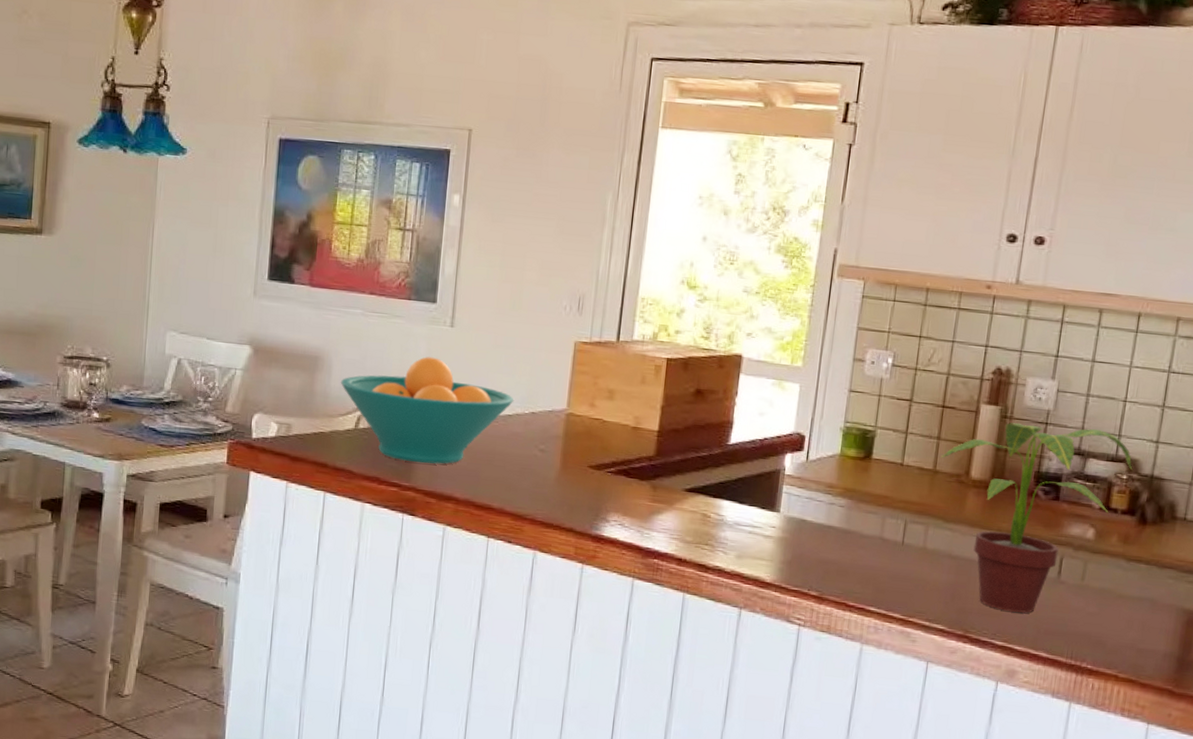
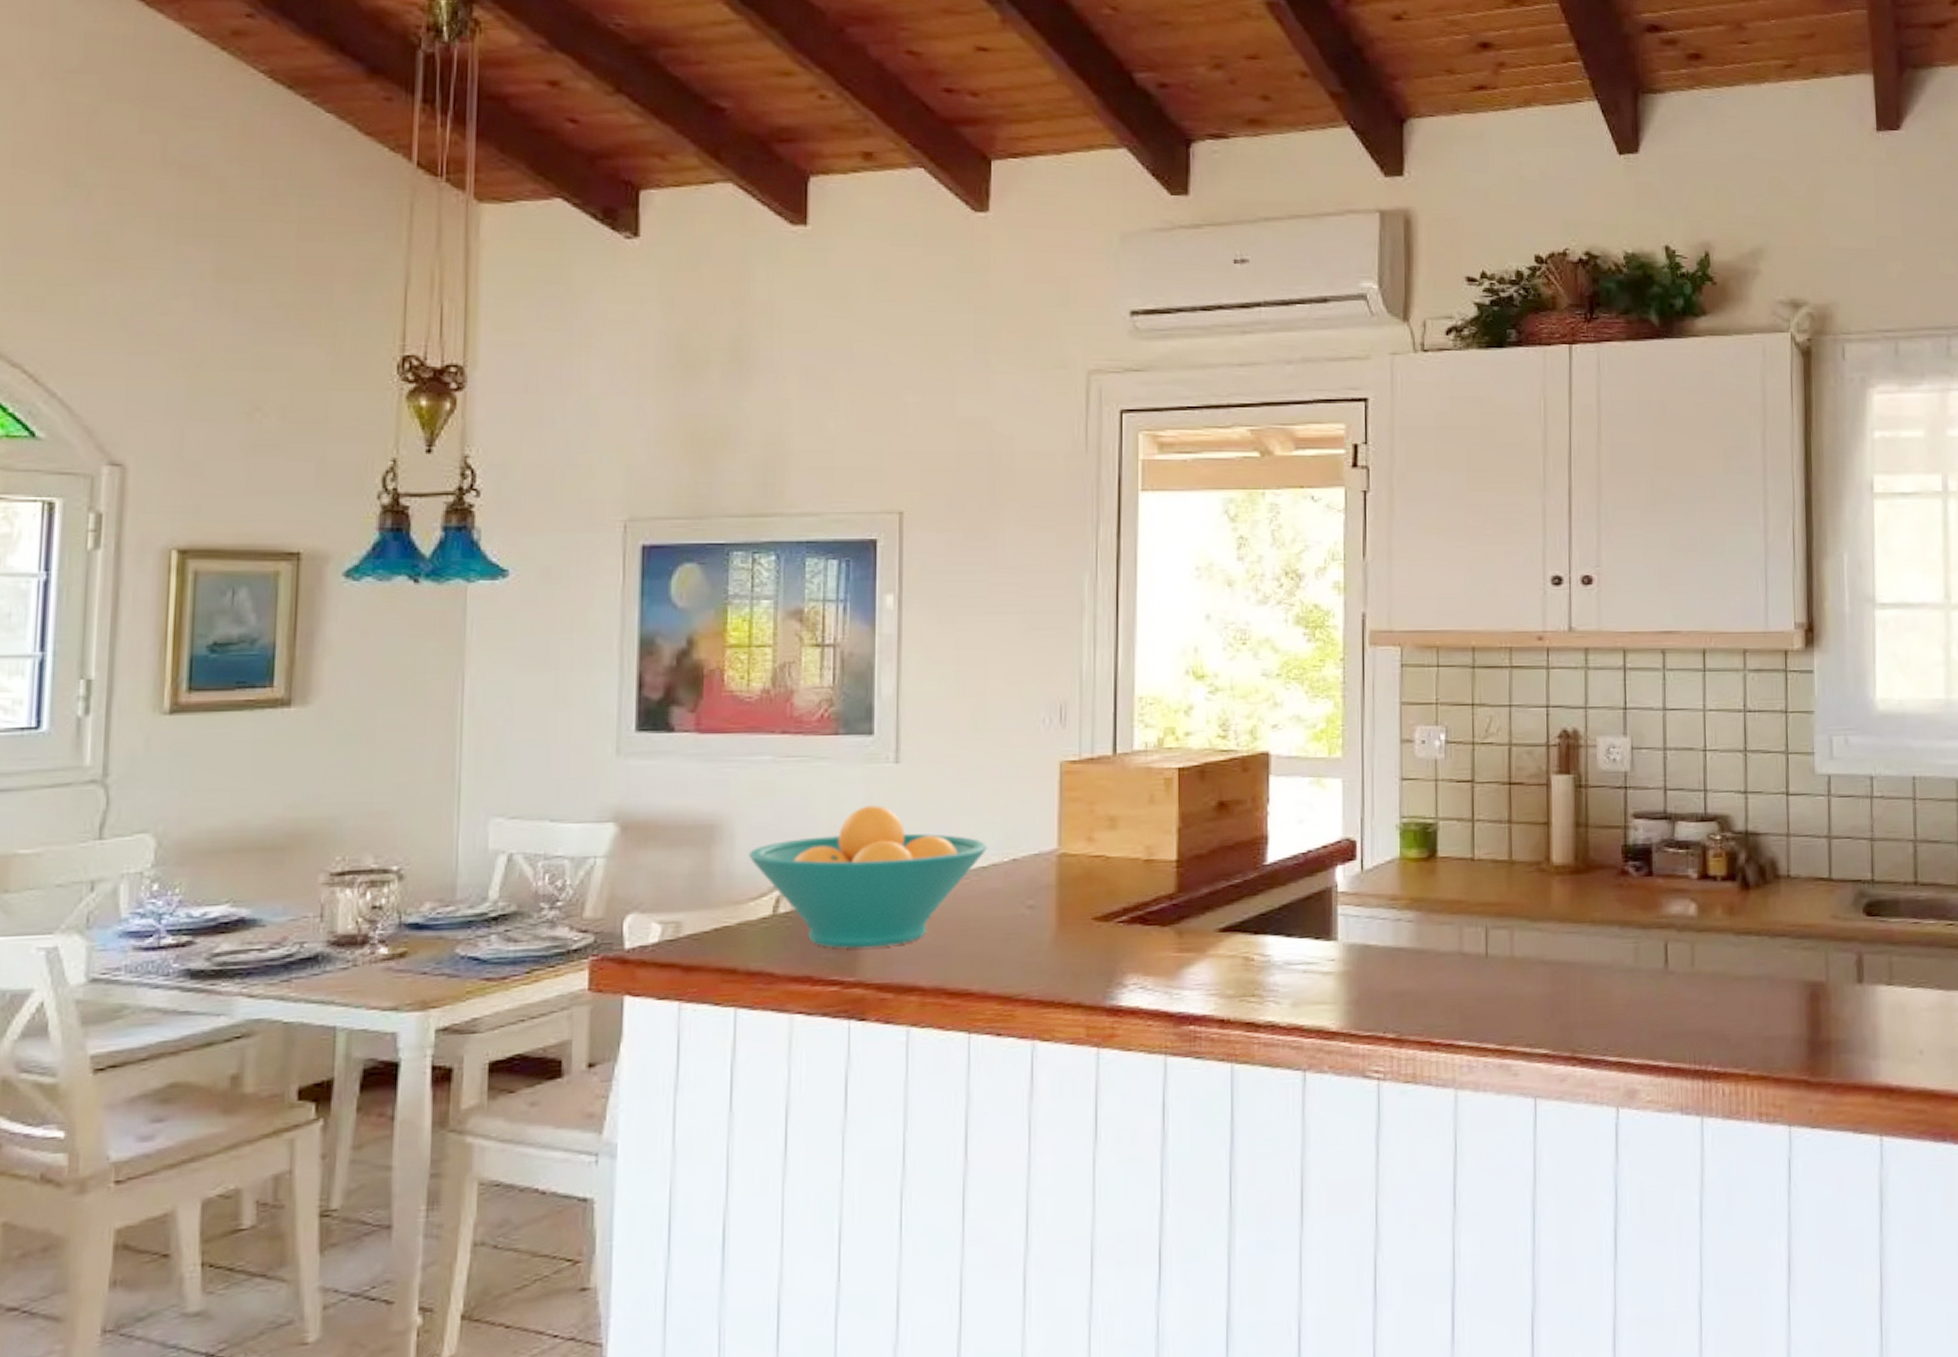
potted plant: present [940,422,1133,613] -> none [1515,787,1725,1018]

